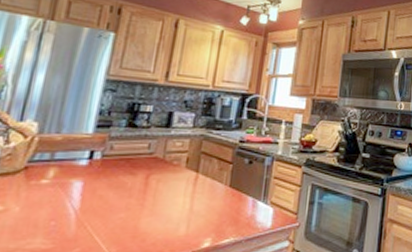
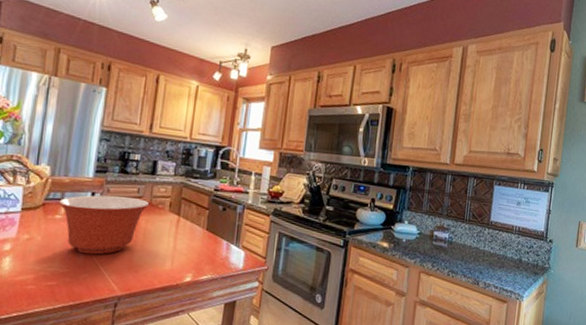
mixing bowl: none [46,153,163,224] -> present [58,195,150,255]

